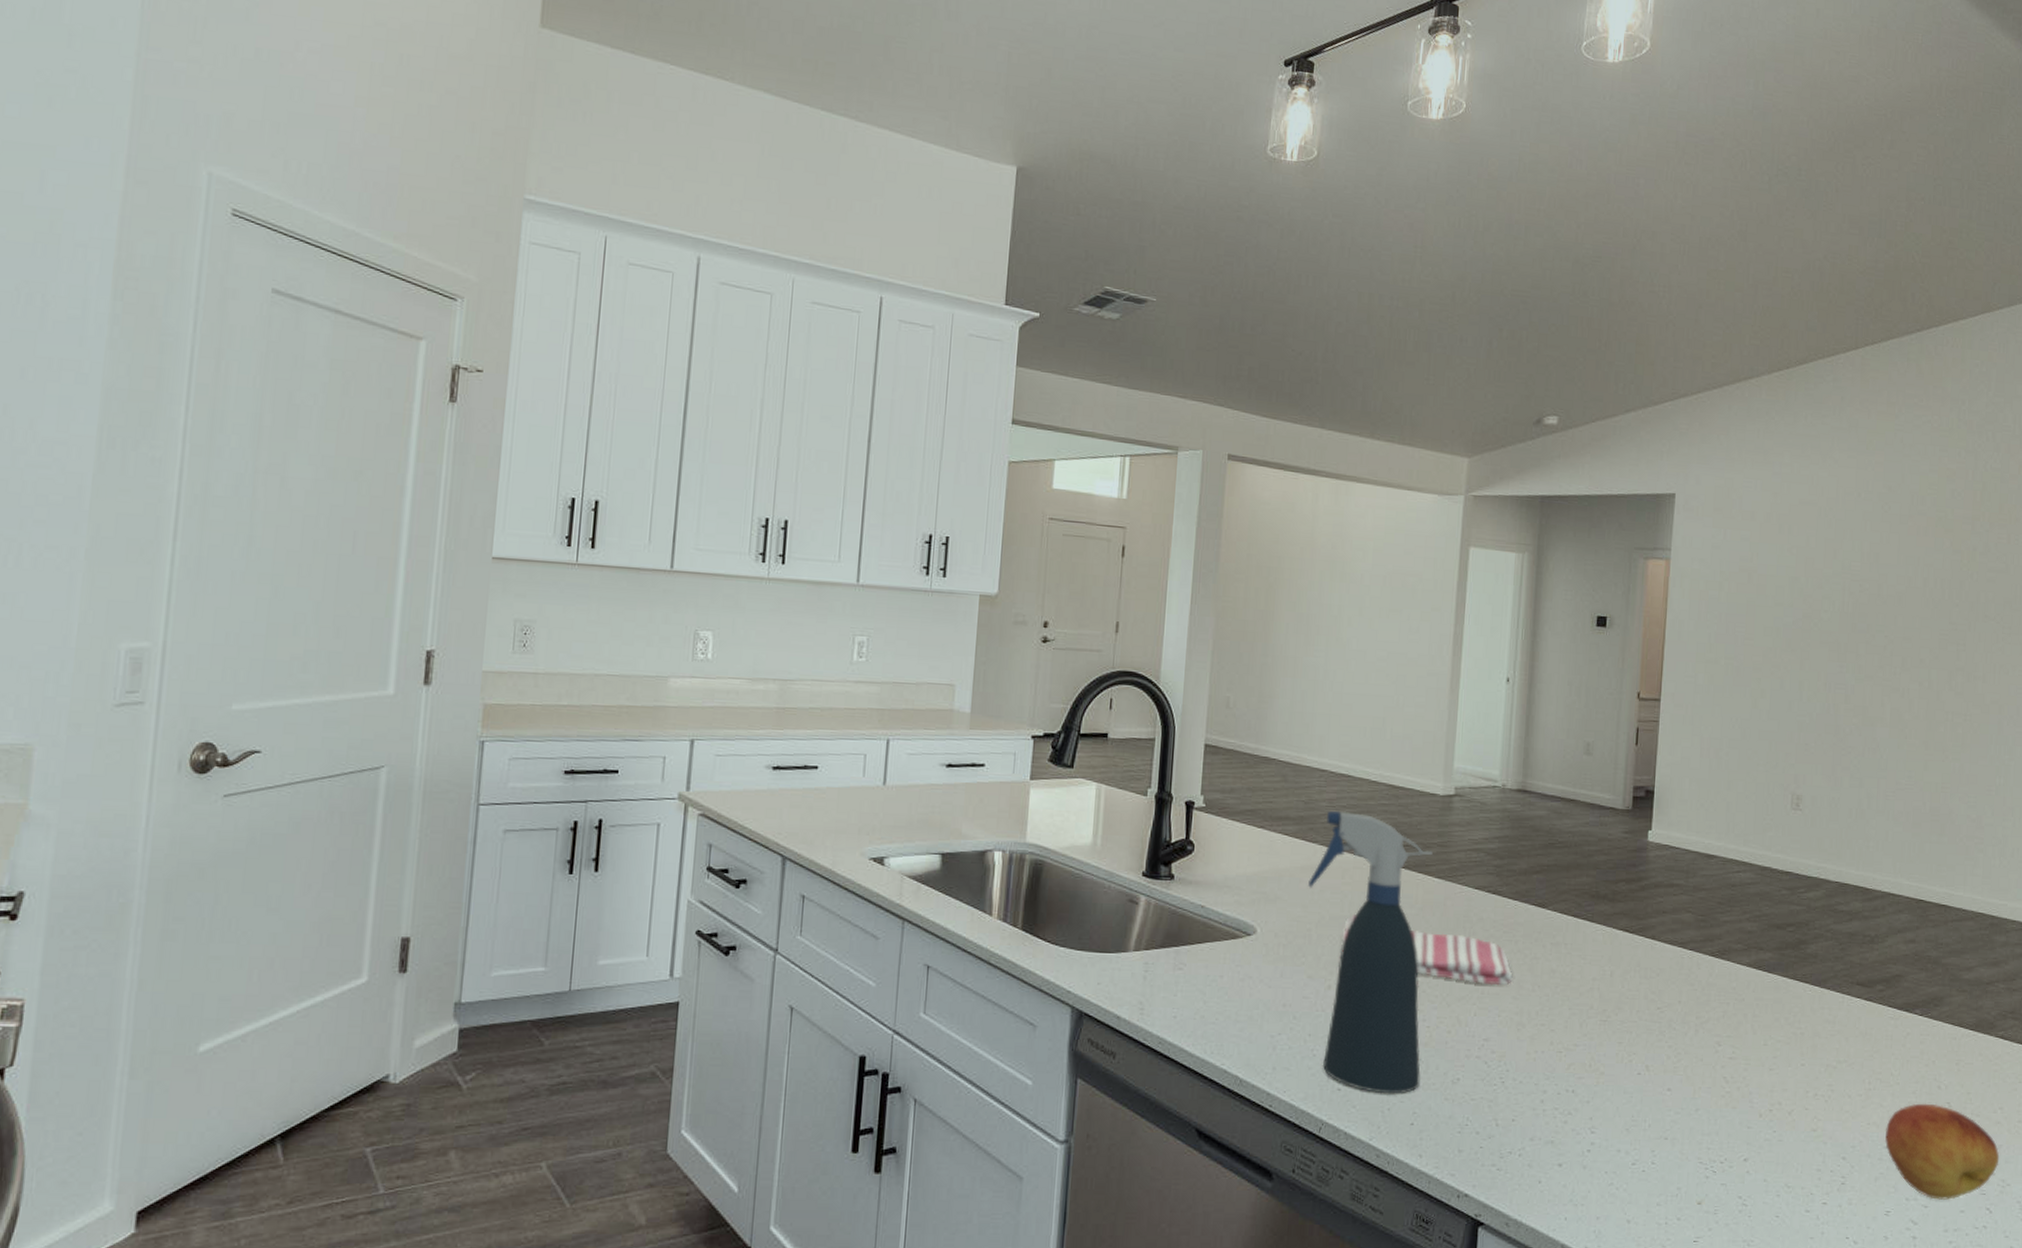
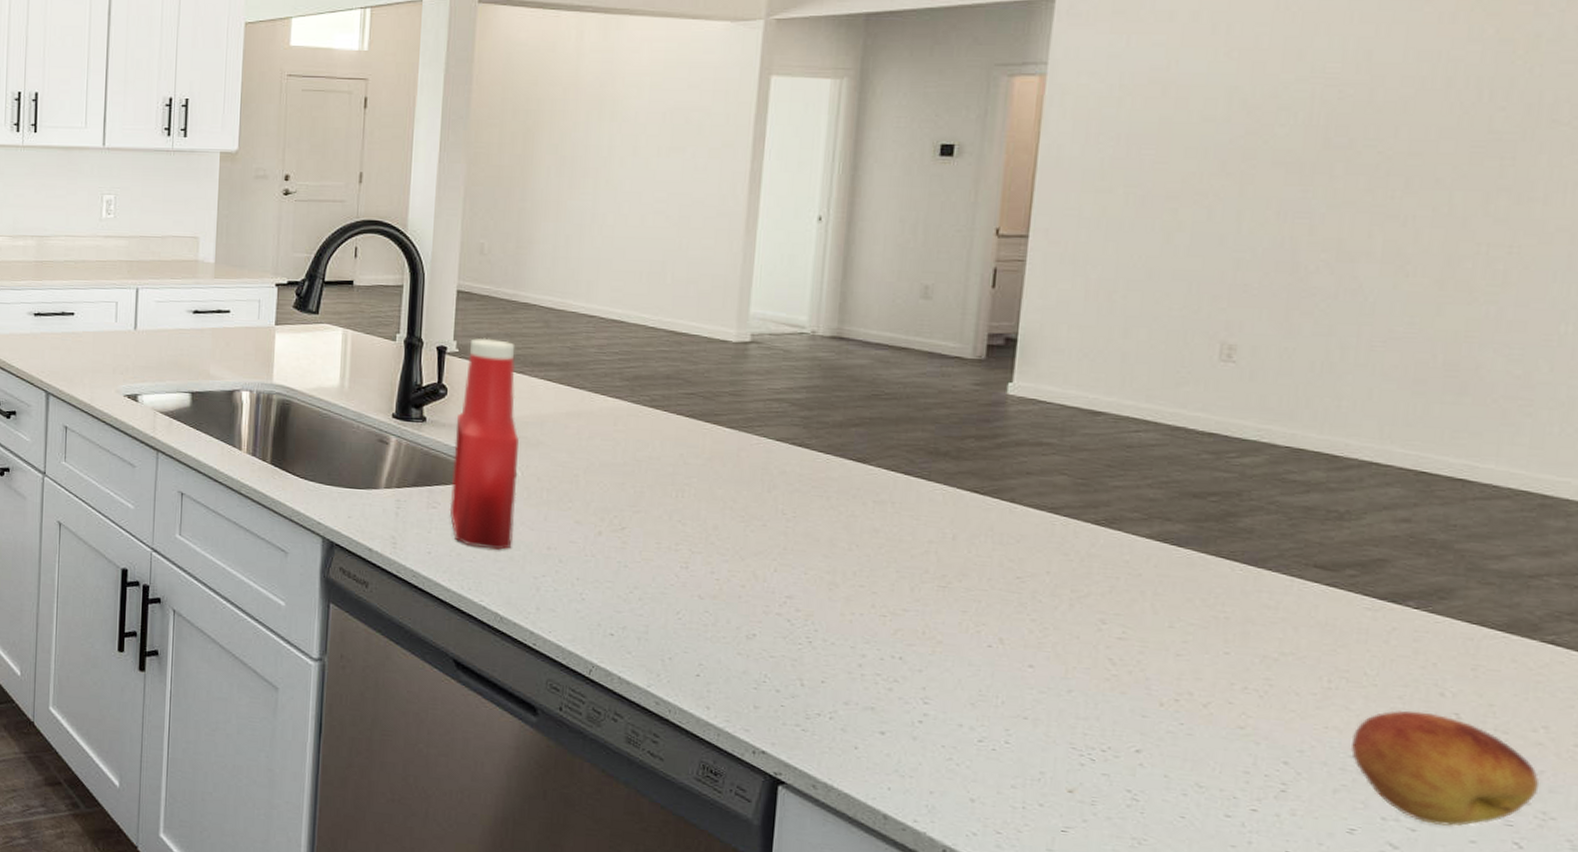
ketchup bottle: none [1194,792,1259,1010] -> present [449,338,519,550]
spray bottle: present [1308,810,1433,1095] -> none [575,357,723,645]
dish towel: present [1340,913,1513,986] -> none [612,461,824,542]

